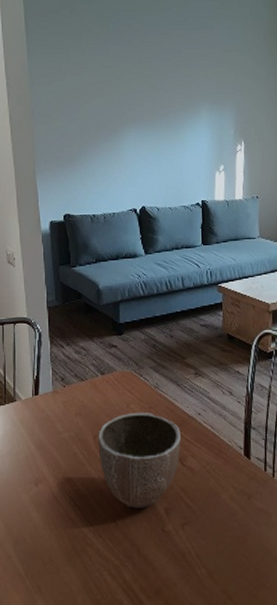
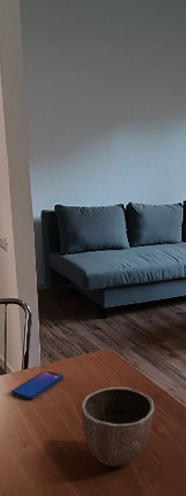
smartphone: none [21,396,78,430] -> present [11,371,64,399]

